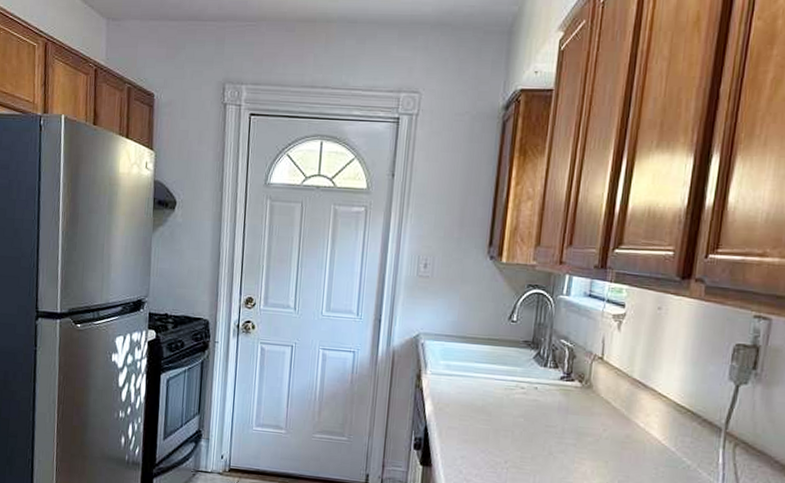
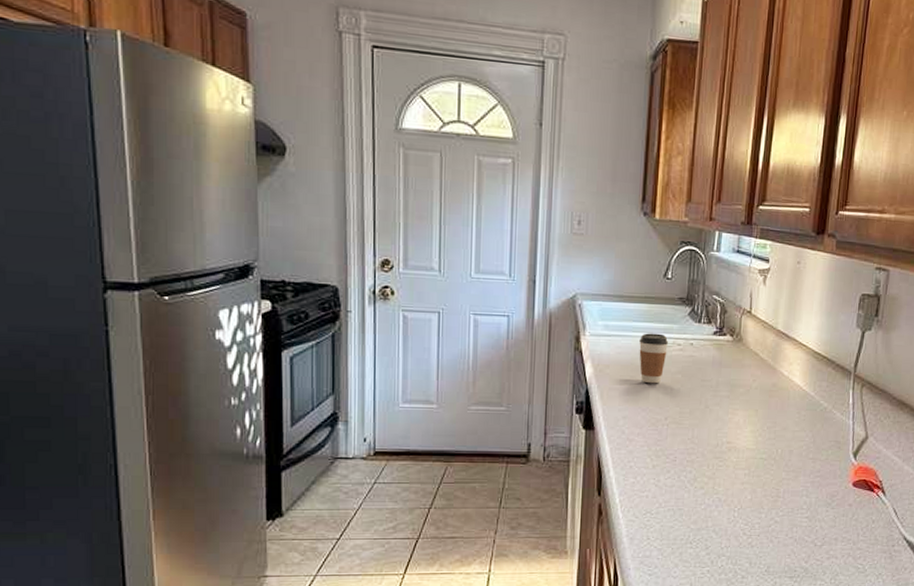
coffee cup: none [480,374,511,426] -> present [639,333,668,384]

